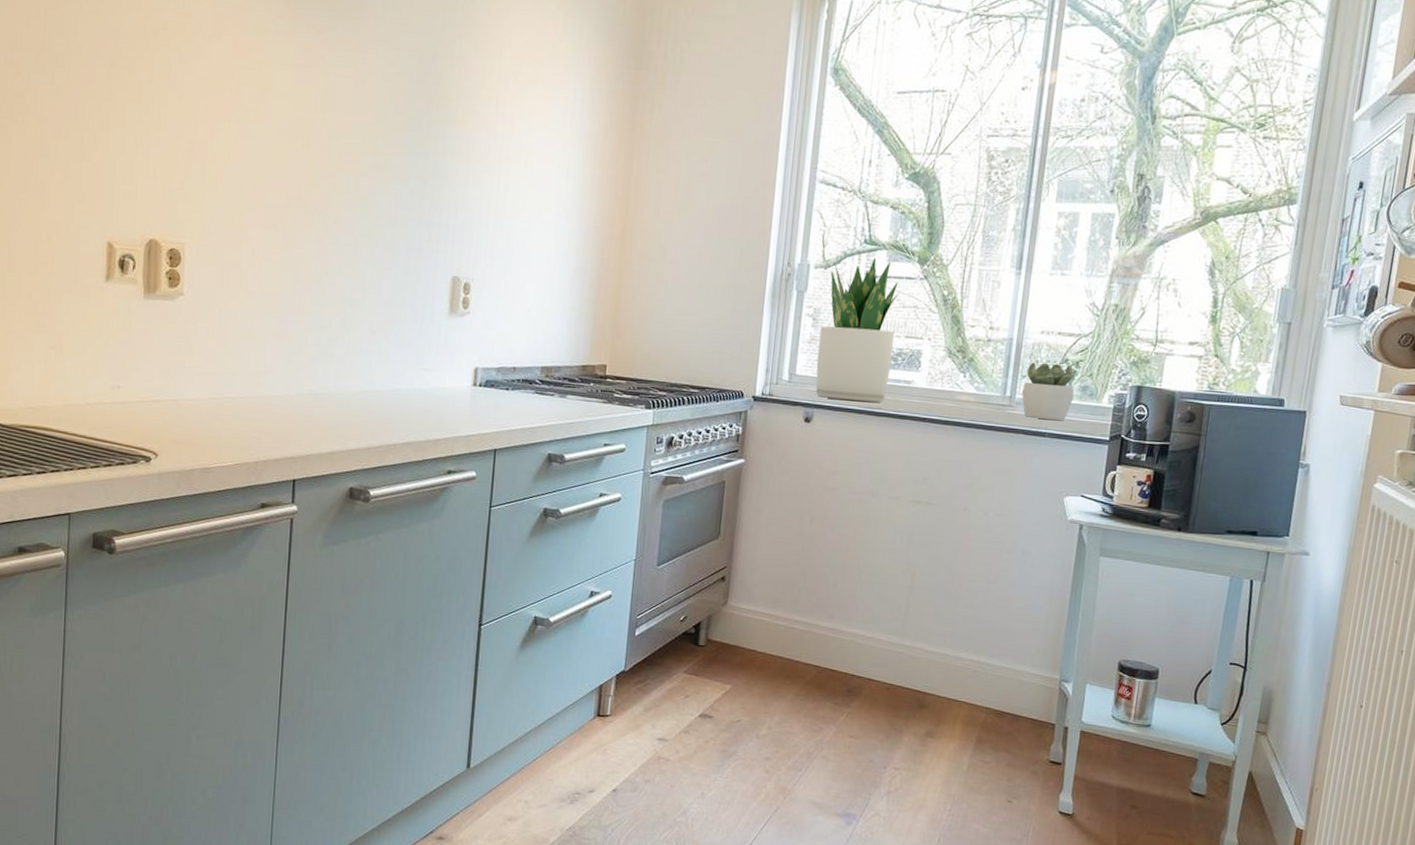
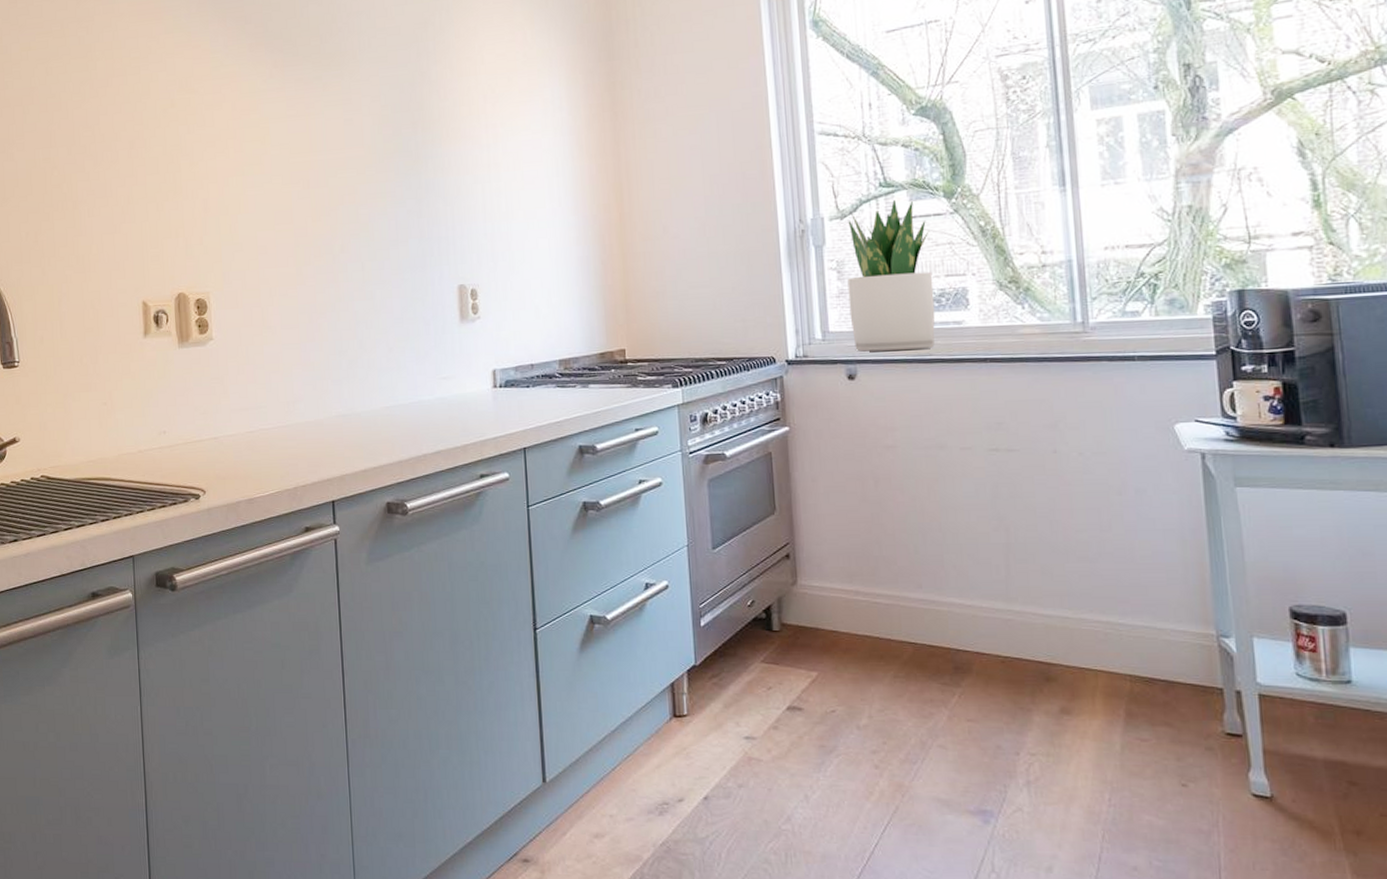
succulent plant: present [1021,362,1074,422] -> none [1095,278,1161,343]

